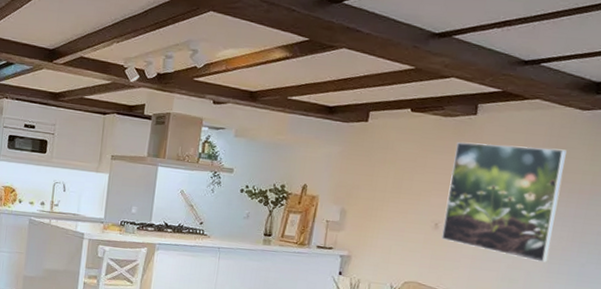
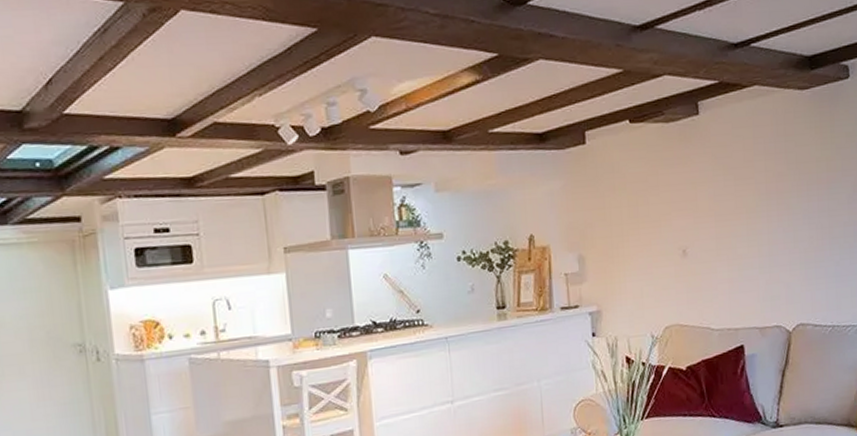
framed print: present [441,142,567,263] -> none [686,137,803,270]

